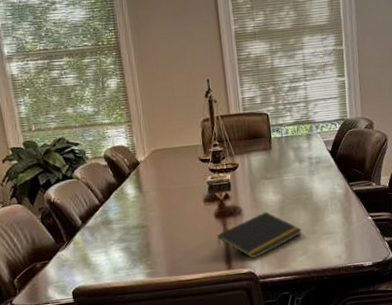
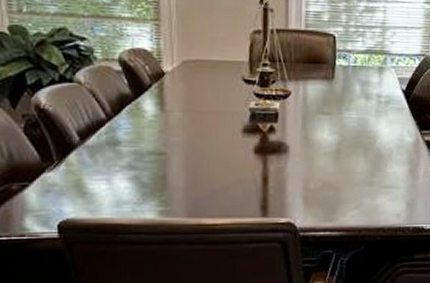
notepad: present [217,211,302,258] -> none [252,153,358,206]

